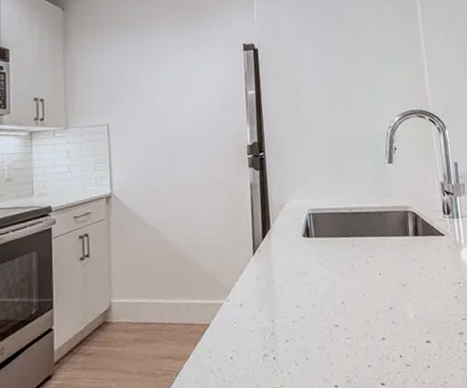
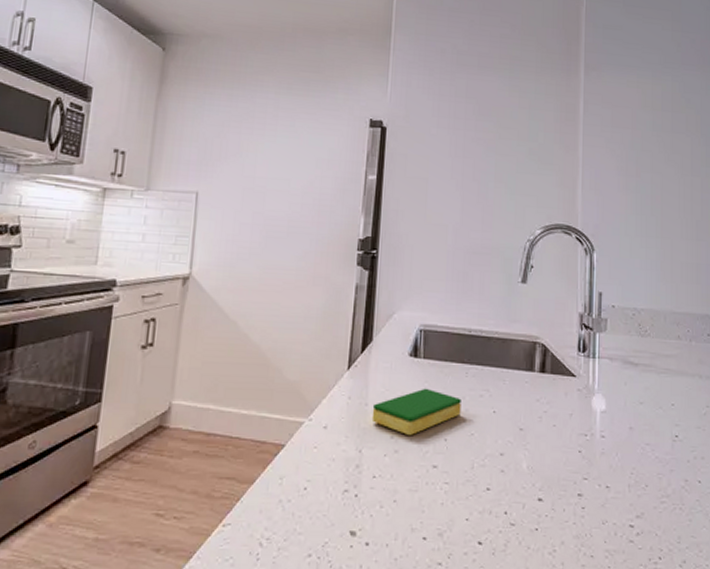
dish sponge: none [278,261,352,303] -> present [371,388,461,435]

